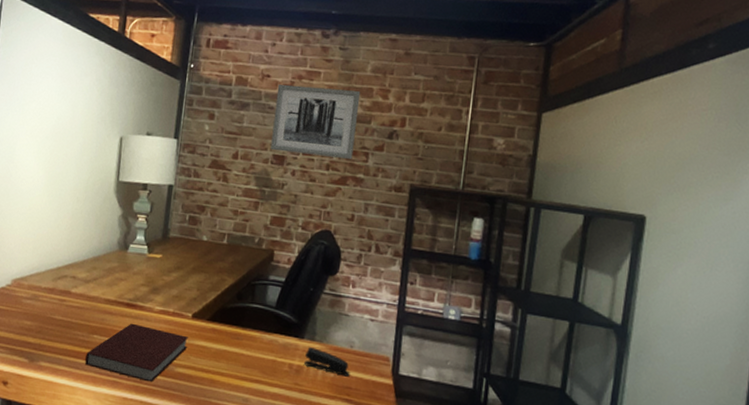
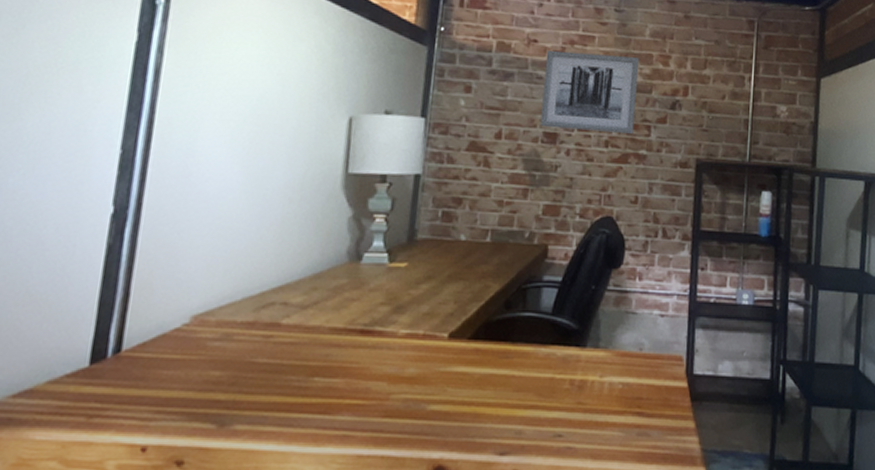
notebook: present [85,323,189,382] -> none [302,355,445,429]
stapler: present [303,347,350,377] -> none [587,356,641,386]

